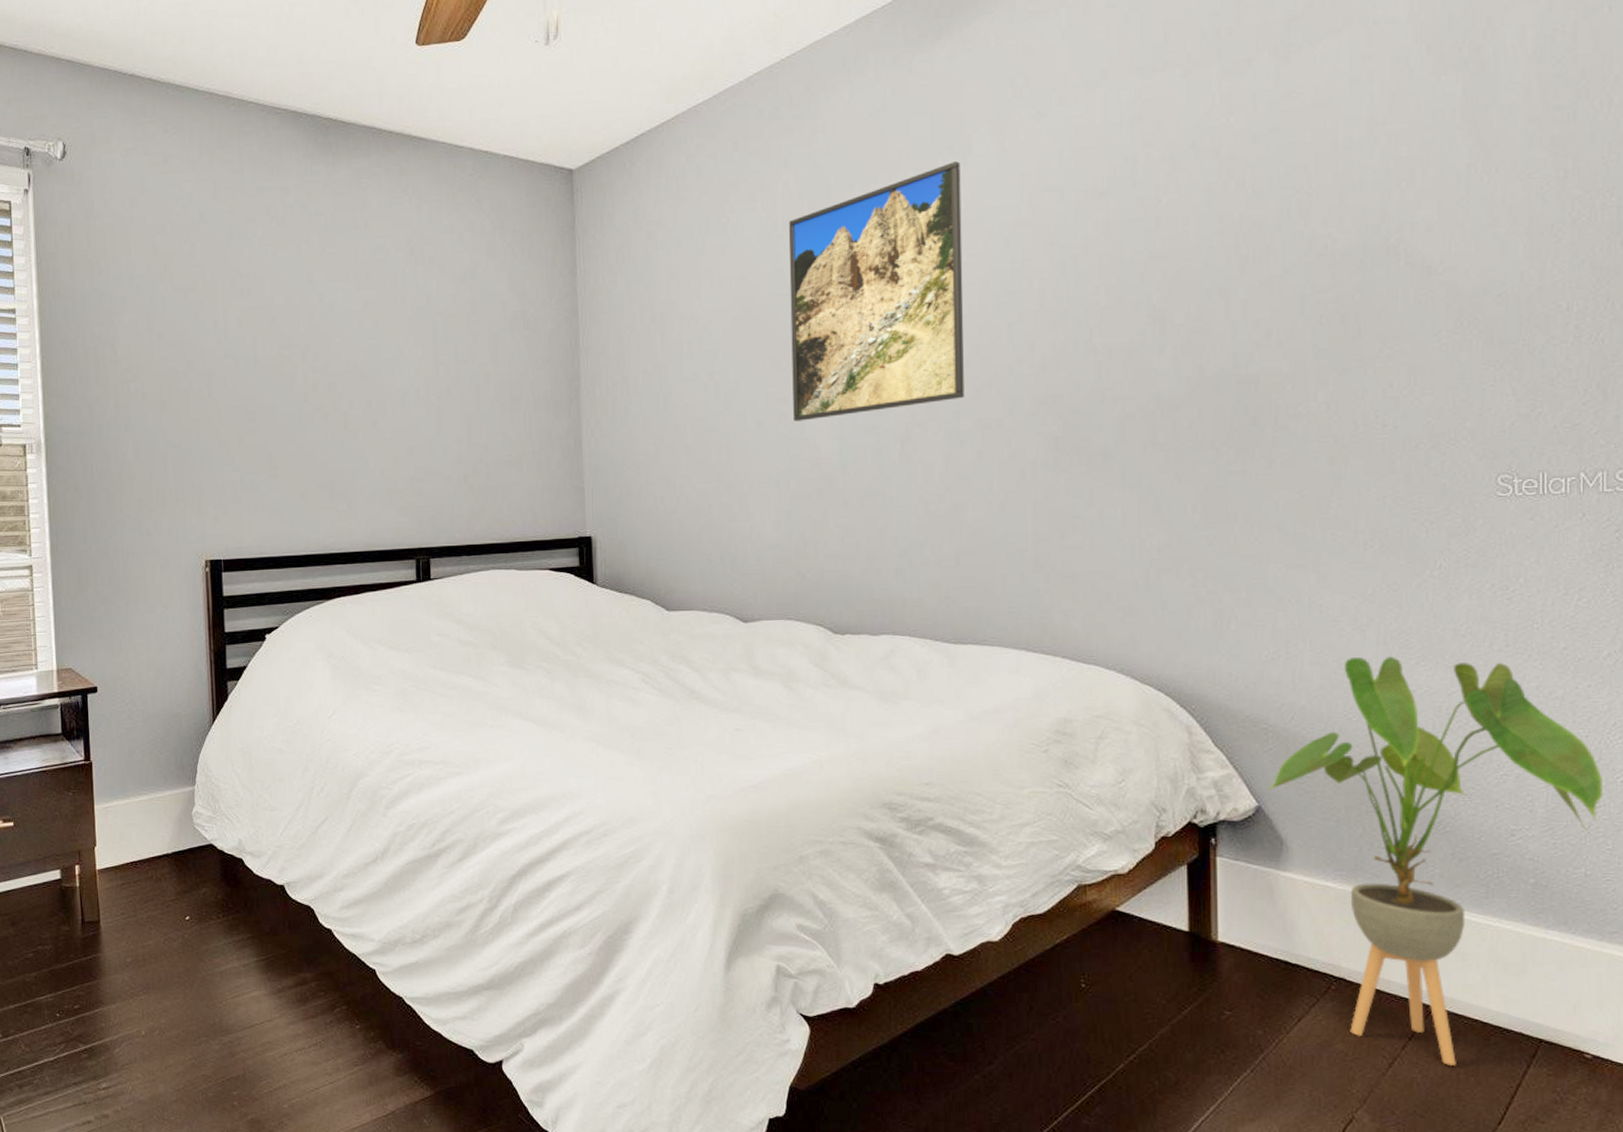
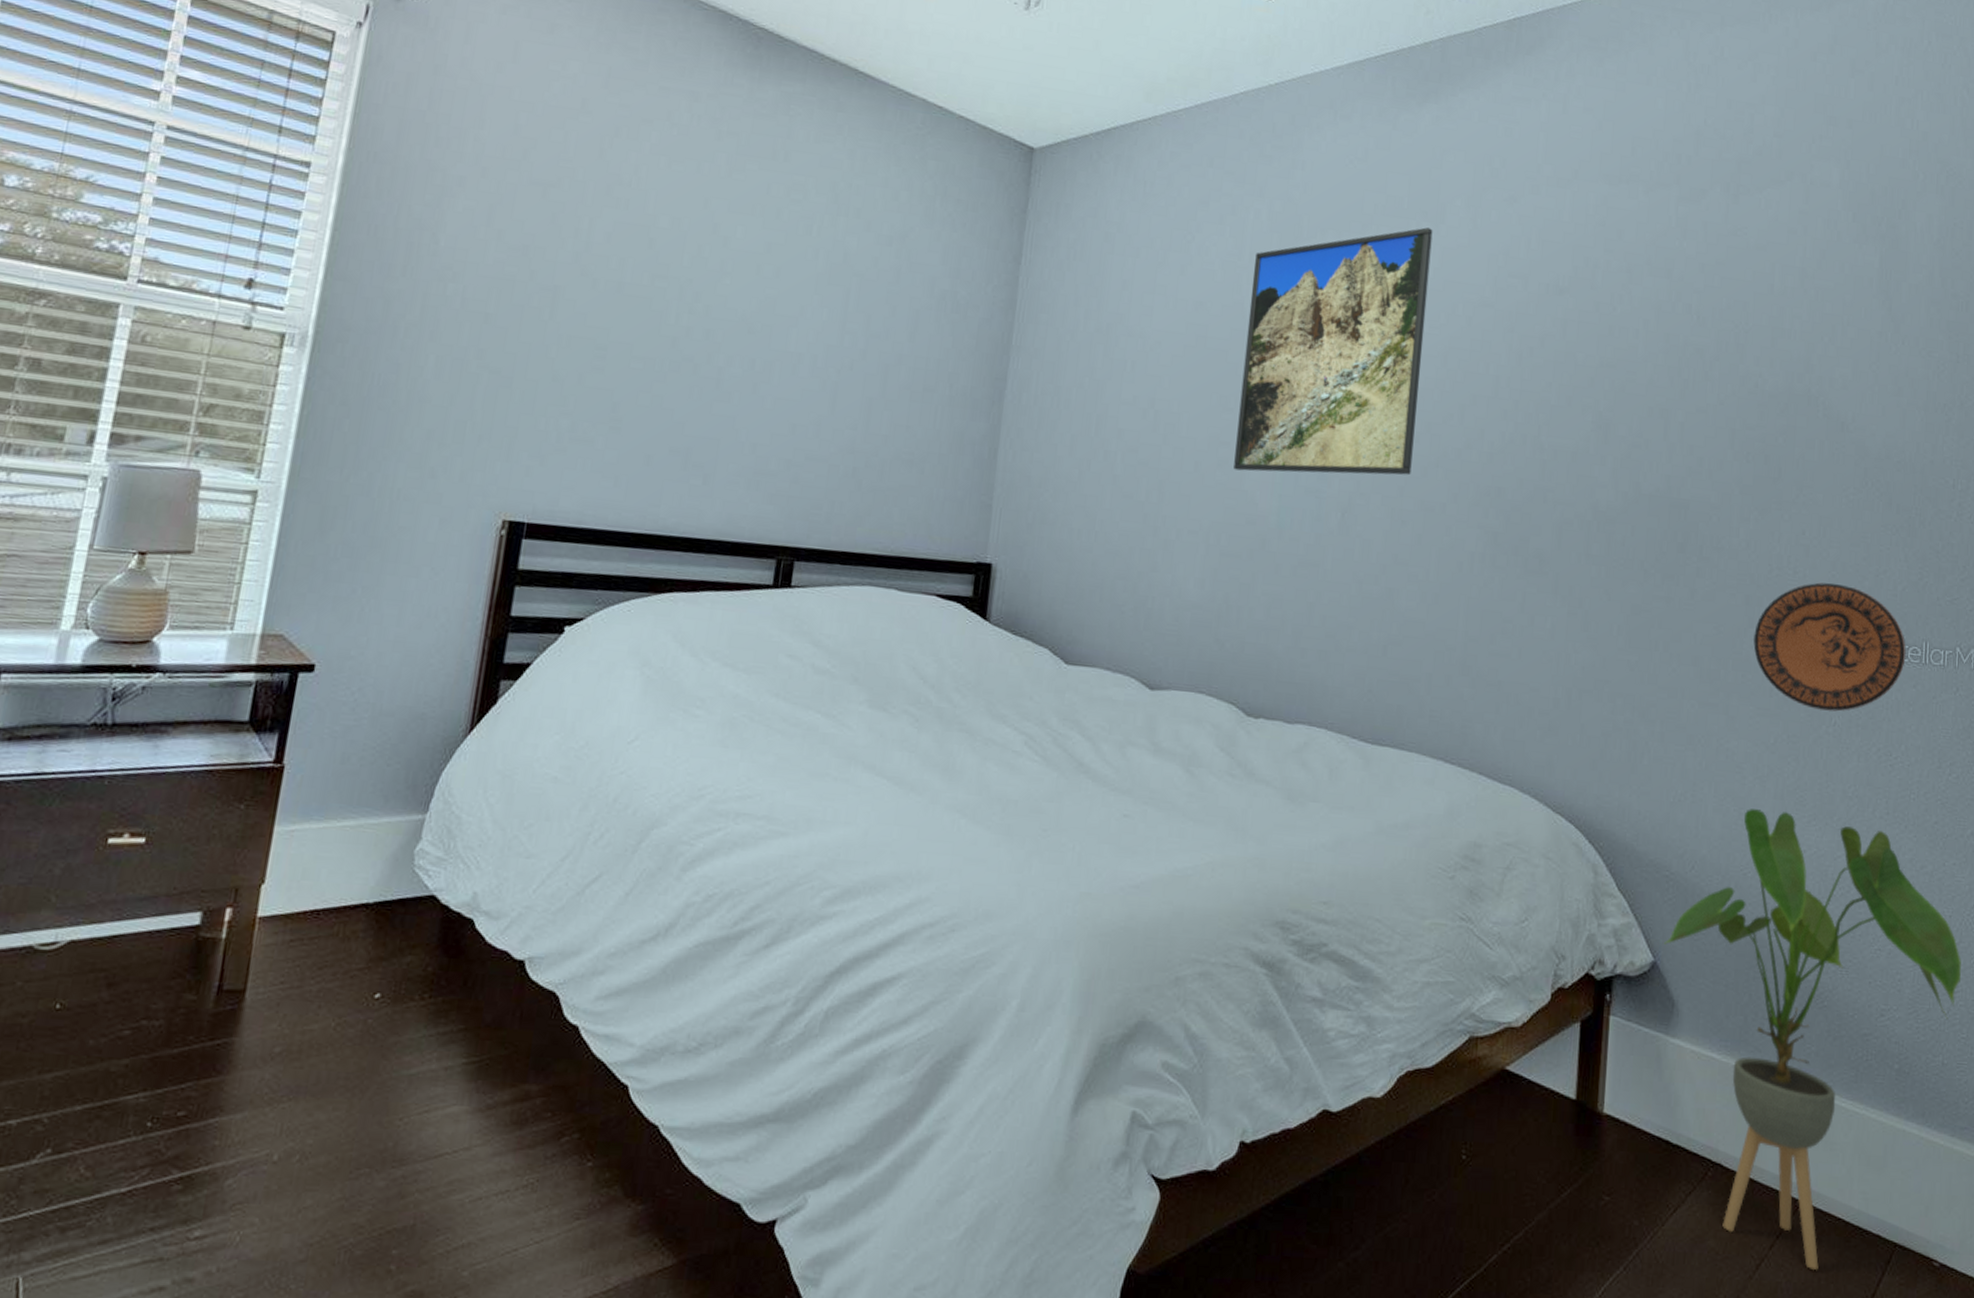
decorative plate: none [1342,430,1520,556] -> present [1753,582,1906,712]

